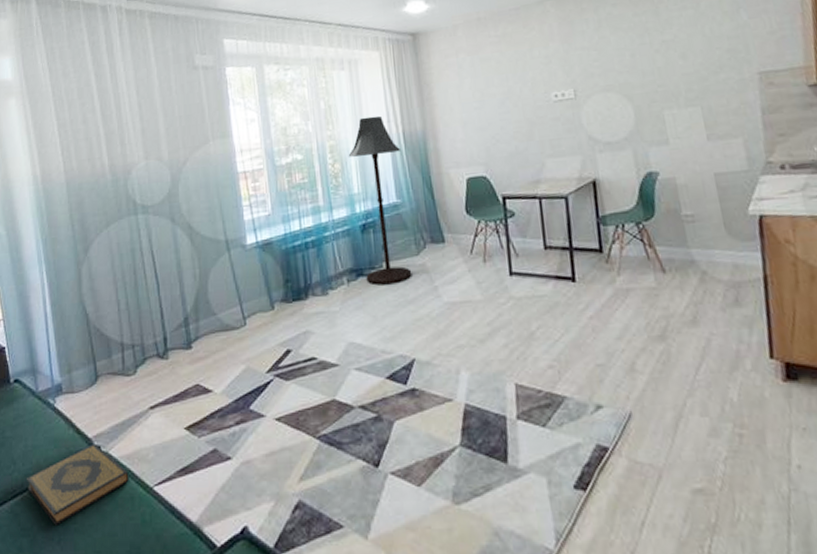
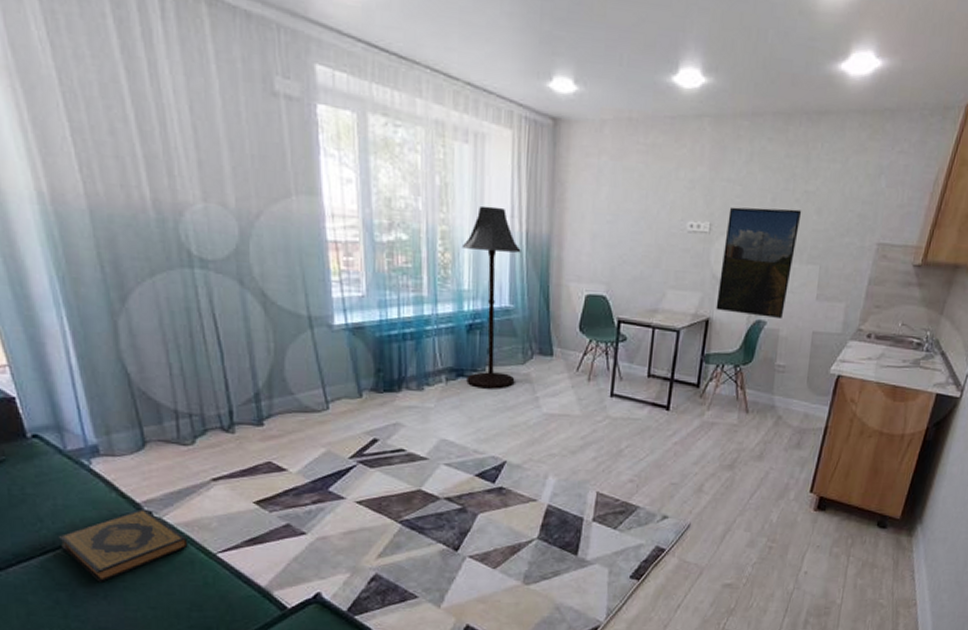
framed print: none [590,58,675,170] -> present [715,207,802,320]

